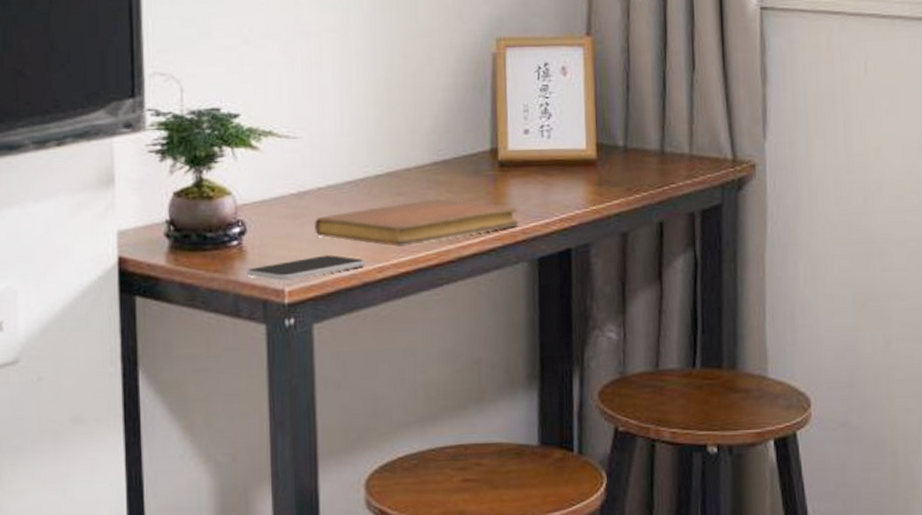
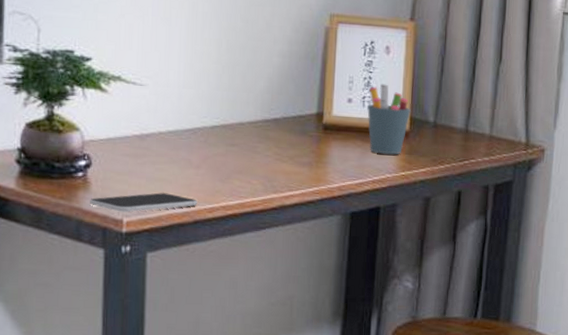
notebook: present [314,198,519,247] -> none [154,152,336,192]
pen holder: none [547,109,598,188] -> present [367,84,412,155]

